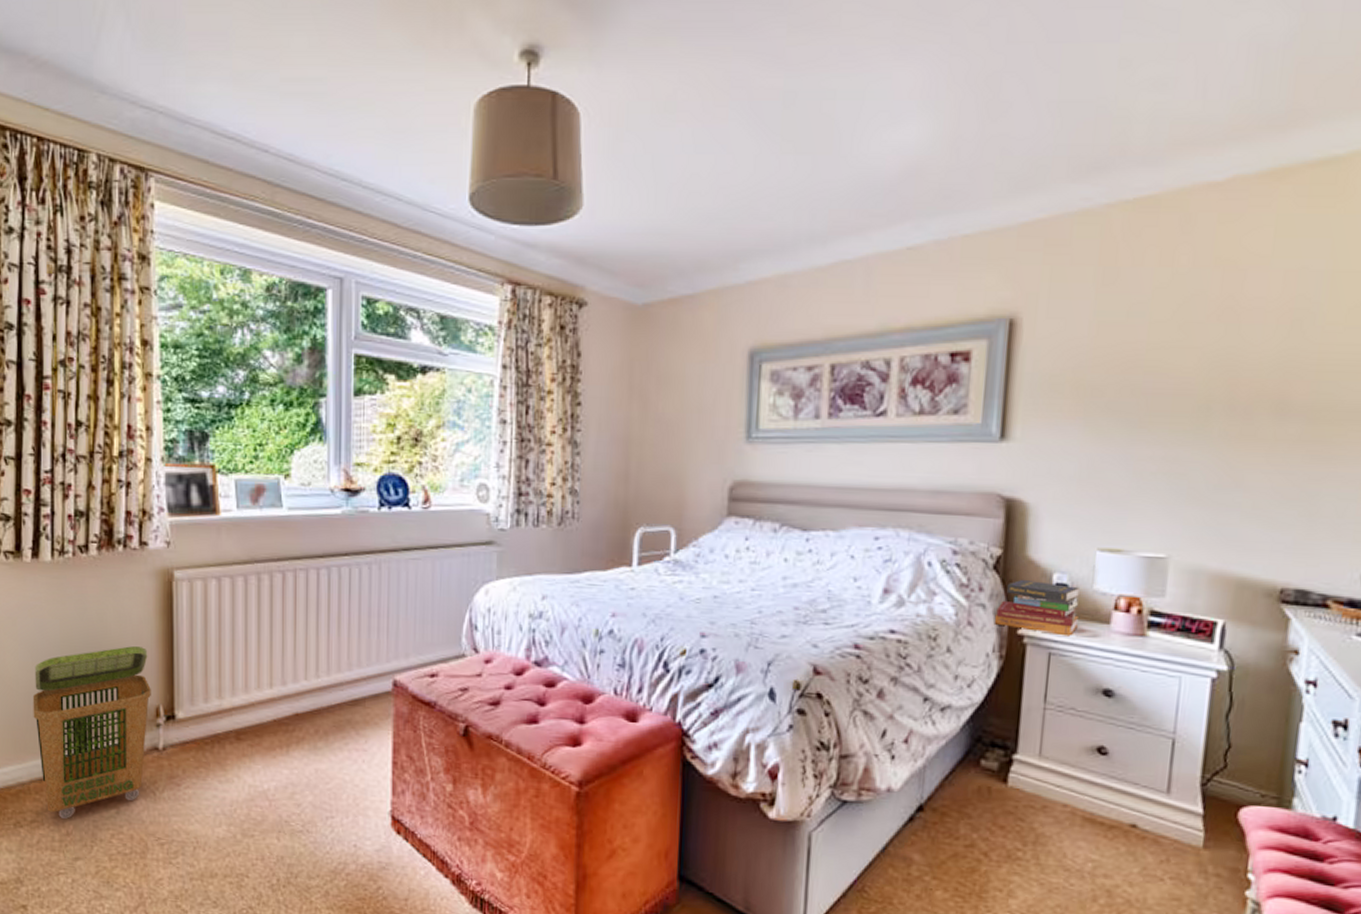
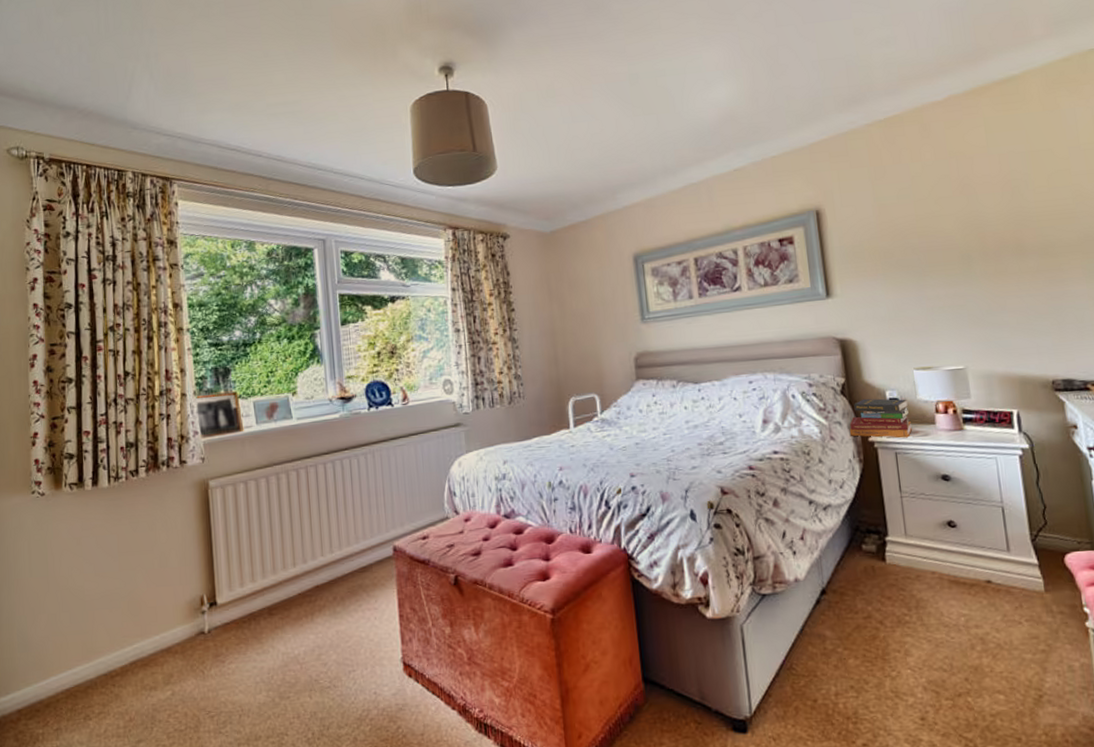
laundry basket: present [32,646,151,819] -> none [96,547,196,706]

